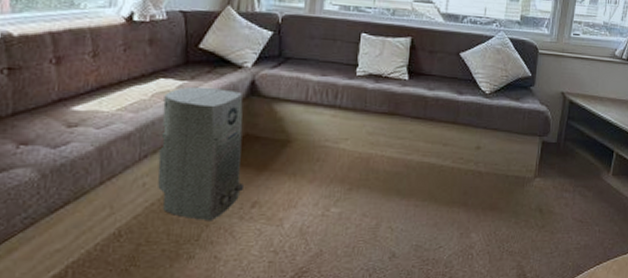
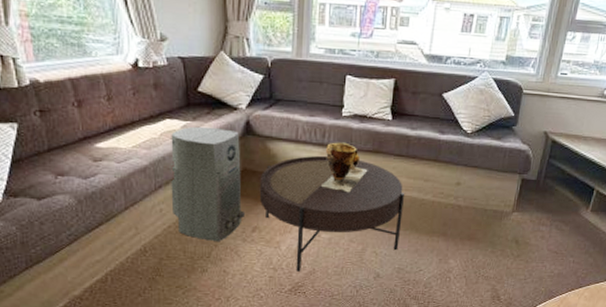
coffee table: none [261,118,423,254] -> present [259,155,405,272]
clay pot: none [332,103,383,160] -> present [322,142,368,193]

